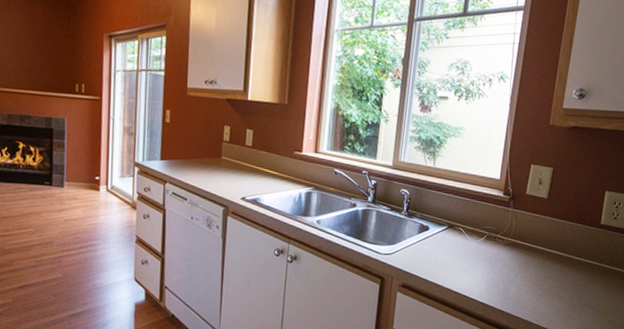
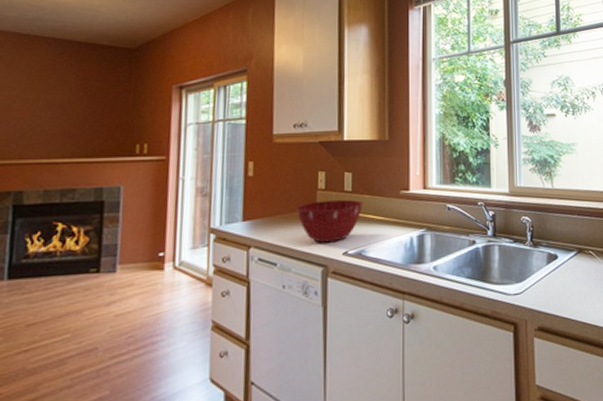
mixing bowl: none [204,151,261,188] -> present [296,199,363,243]

